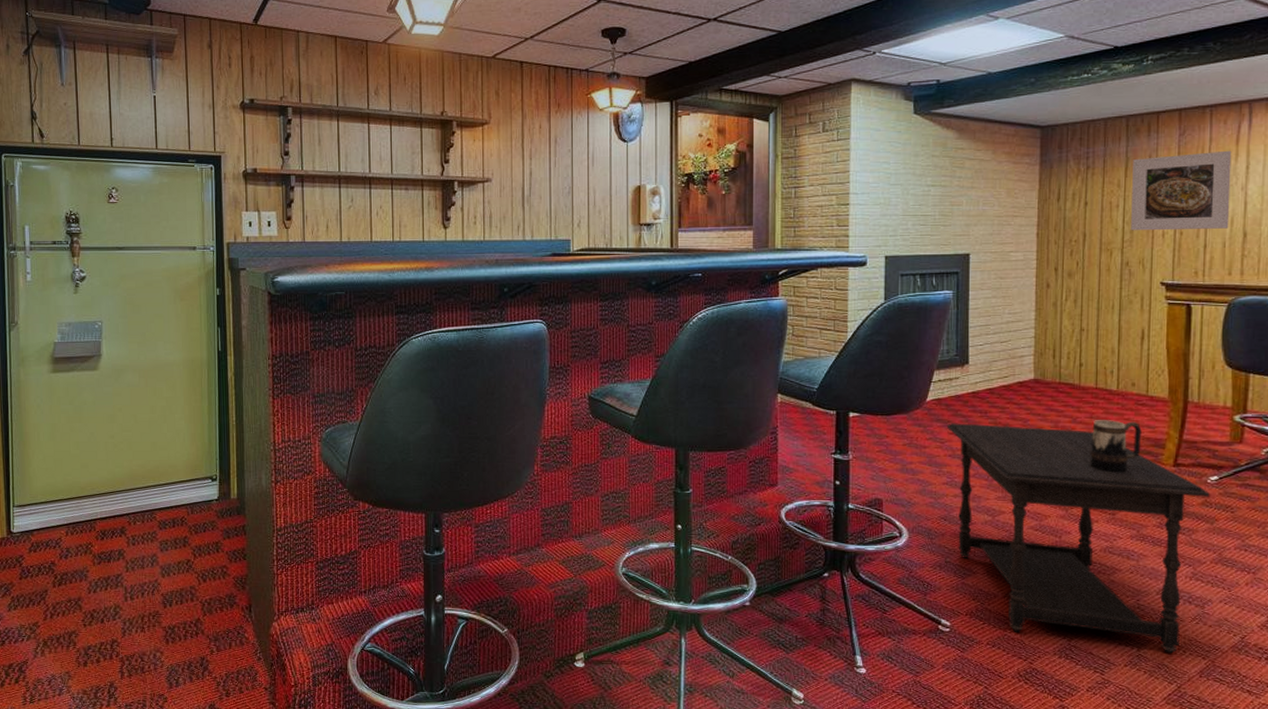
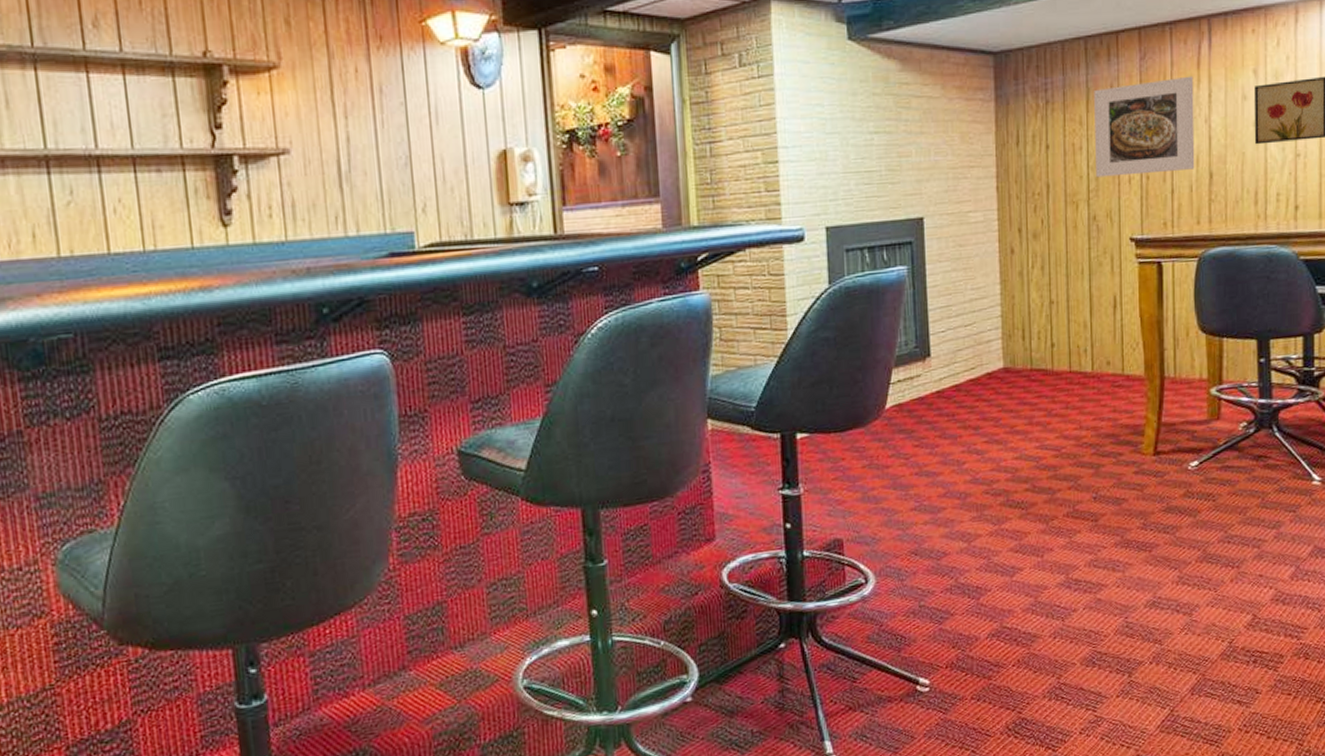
side table: present [946,423,1210,654] -> none [910,424,1191,679]
beer mug: present [1090,420,1142,473] -> none [1068,407,1120,472]

